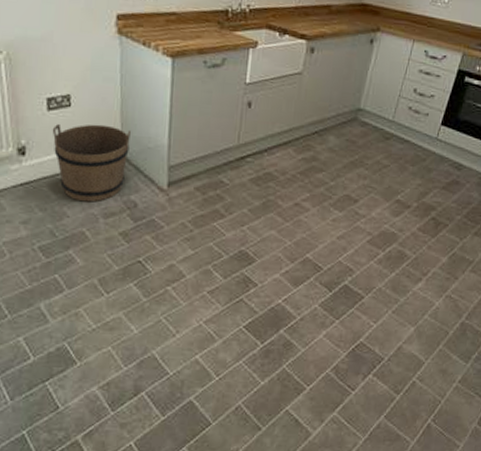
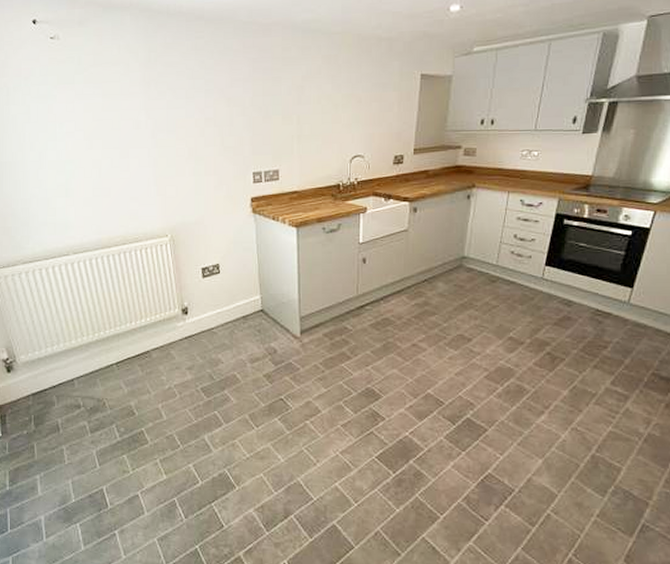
bucket: present [52,124,130,202] -> none [207,286,267,350]

